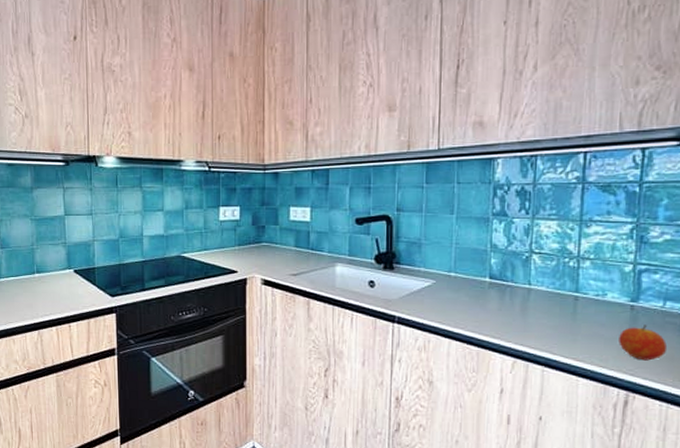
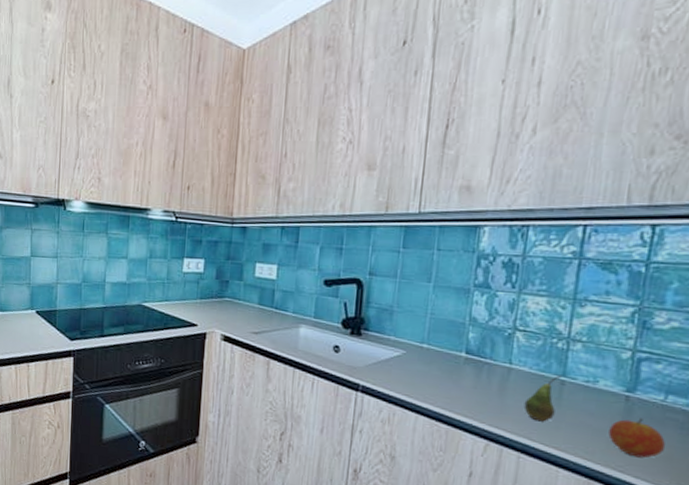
fruit: none [544,292,575,336] -> present [523,376,562,422]

